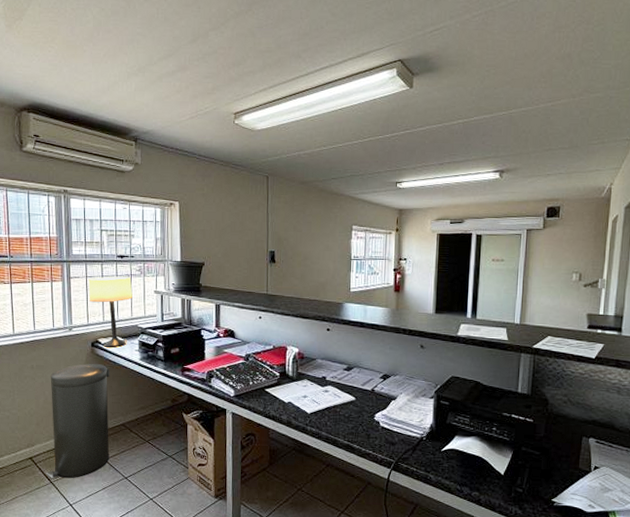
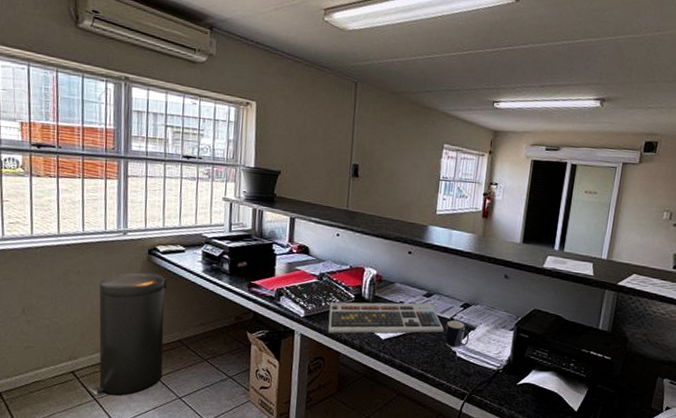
table lamp: present [88,276,133,348] -> none [148,178,198,257]
computer keyboard: none [256,376,367,411] -> present [328,302,444,334]
mug: none [368,391,391,419] -> present [445,320,470,349]

